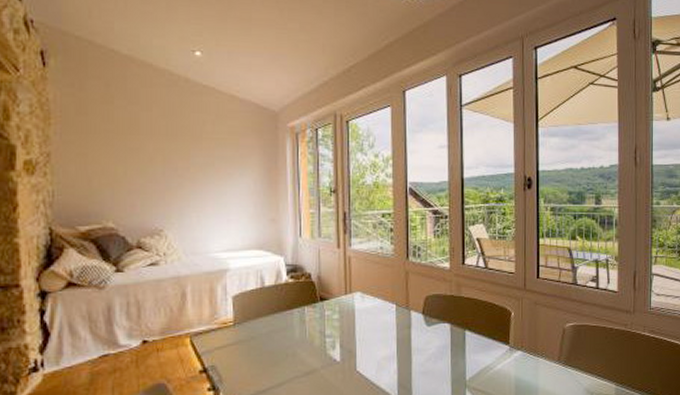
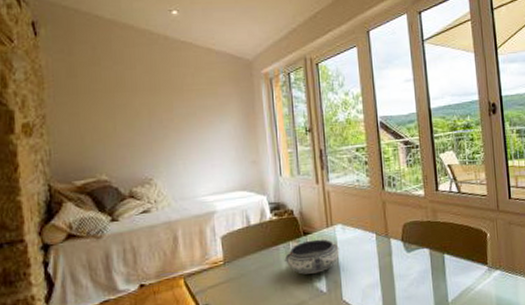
bowl: none [298,306,357,342] -> present [284,239,340,275]

